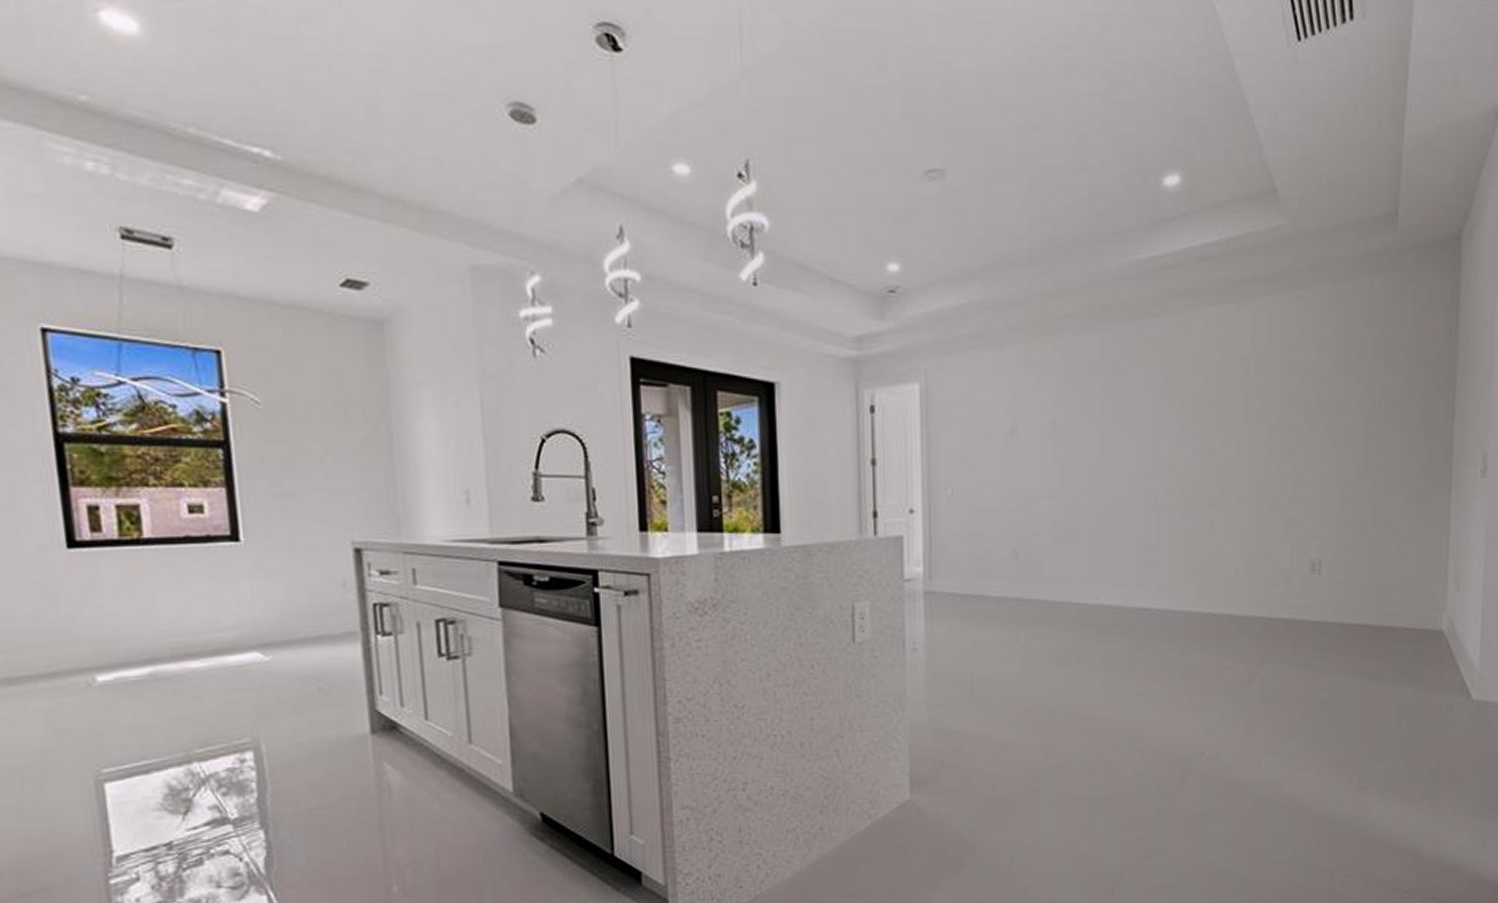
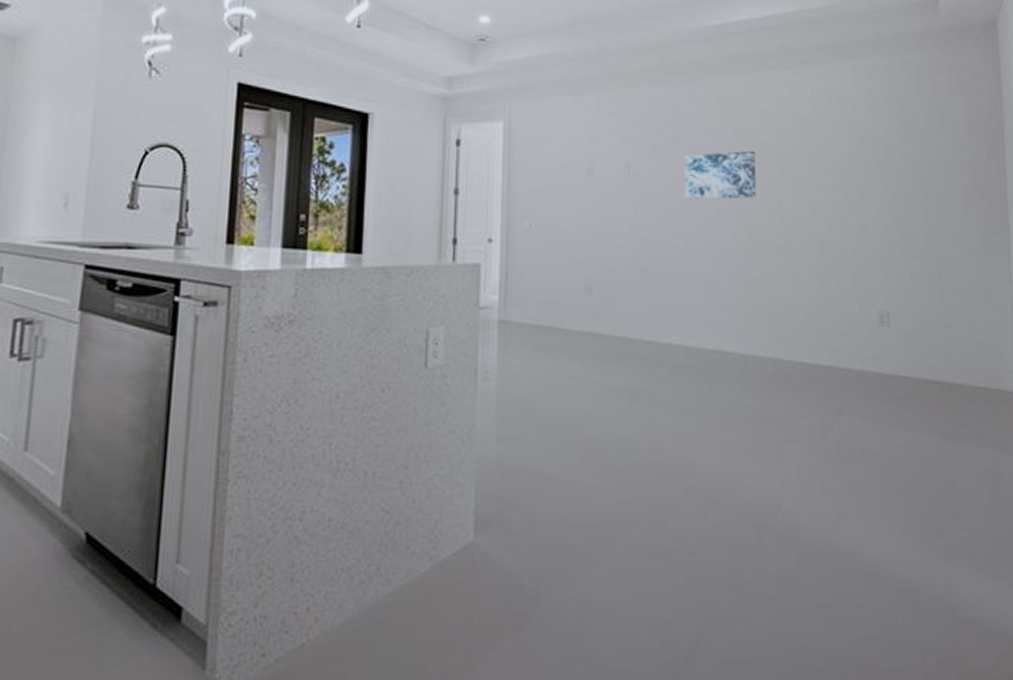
wall art: none [1114,399,1189,456] -> present [685,150,756,200]

